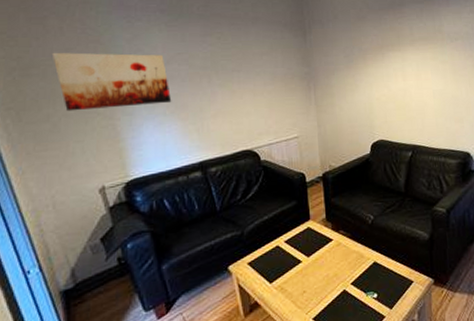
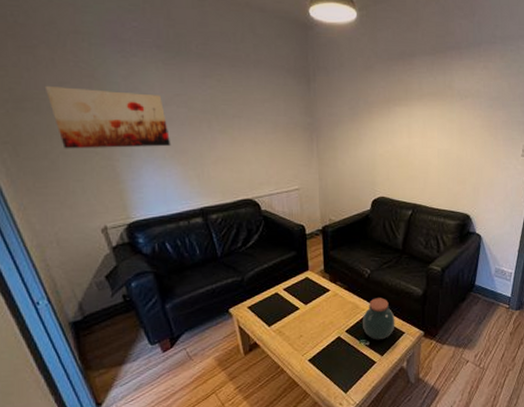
jar: none [368,244,403,292] -> present [363,298,395,340]

